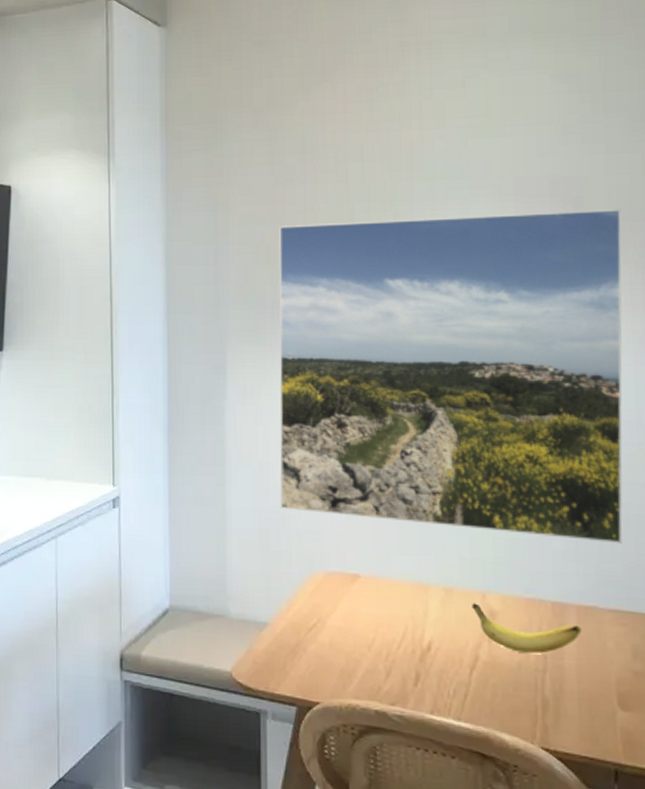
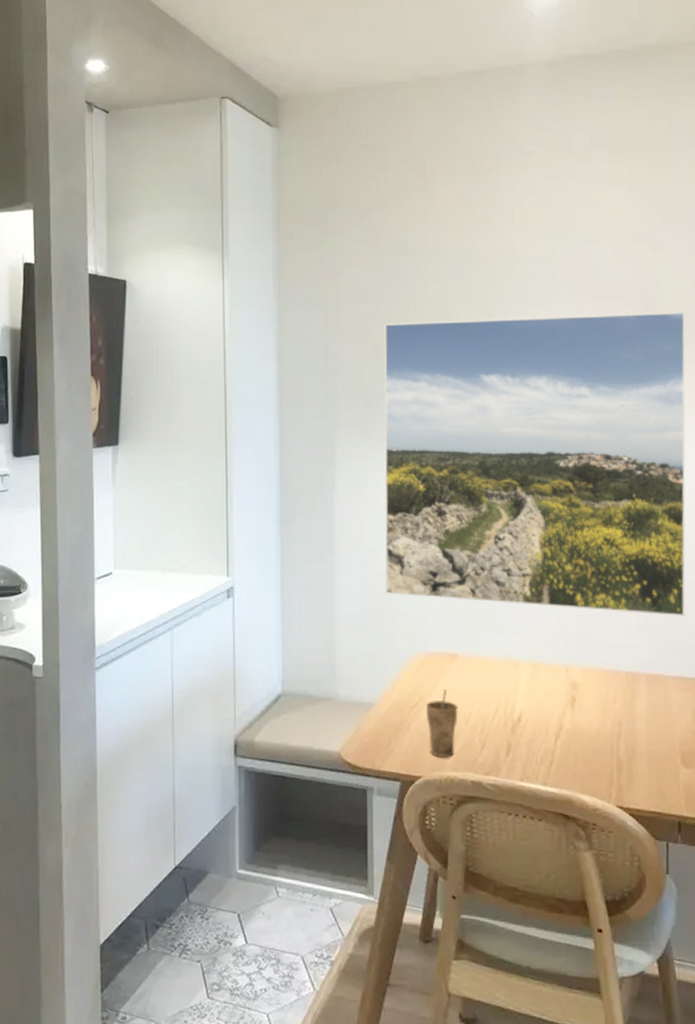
cup: none [324,612,360,684] -> present [425,689,458,758]
banana: present [472,603,582,654] -> none [557,676,651,720]

